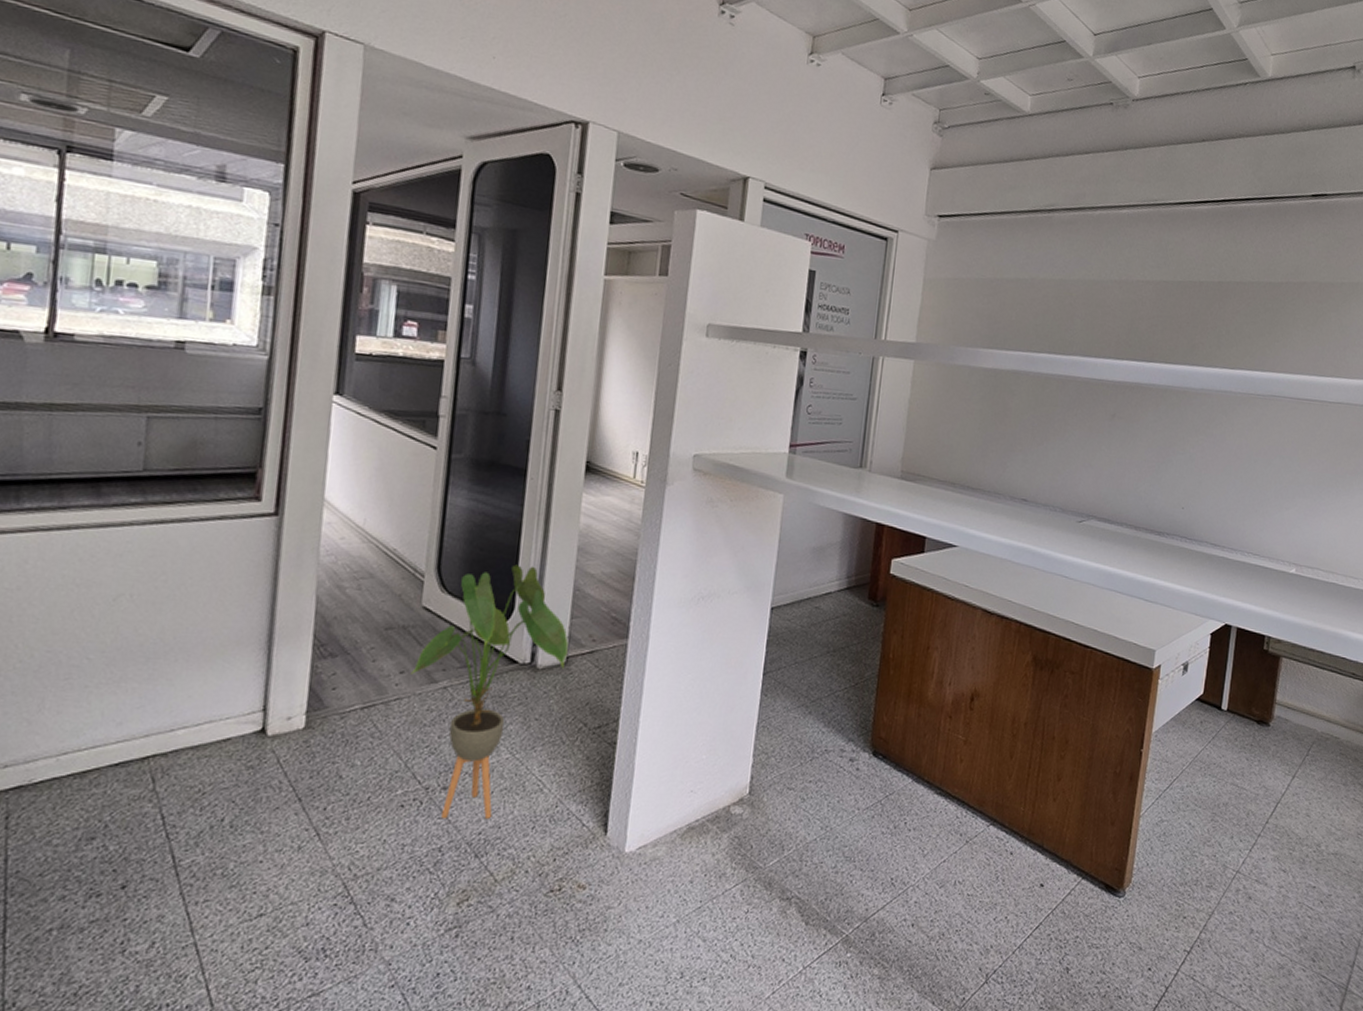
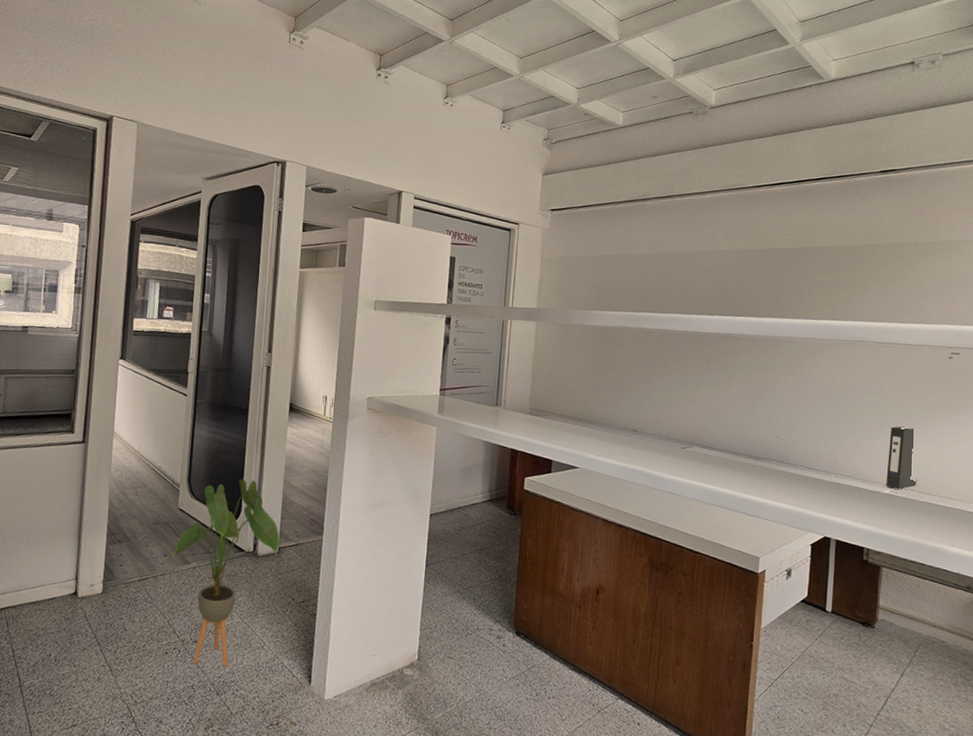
binder: none [1292,496,1325,569] -> present [886,426,917,490]

